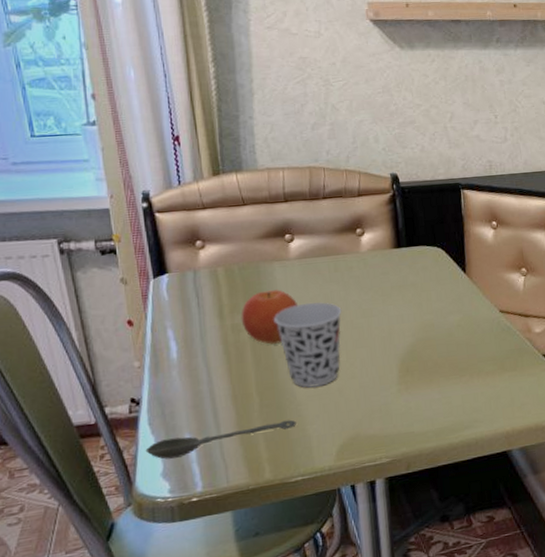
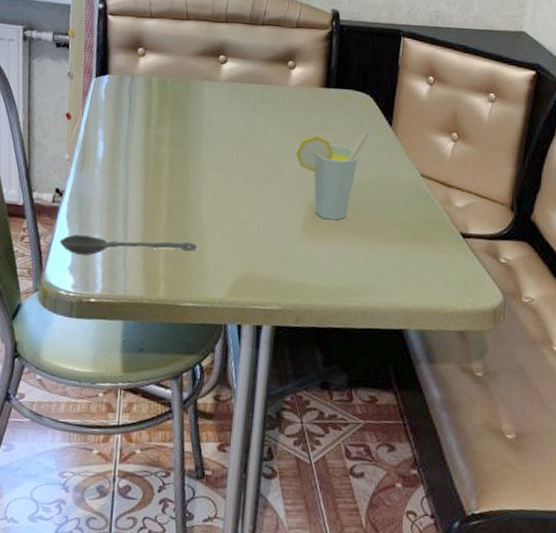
fruit: present [241,290,297,344] -> none [164,108,219,163]
cup: present [274,302,342,388] -> none [195,127,260,216]
cup: none [379,283,445,369] -> present [296,133,368,221]

